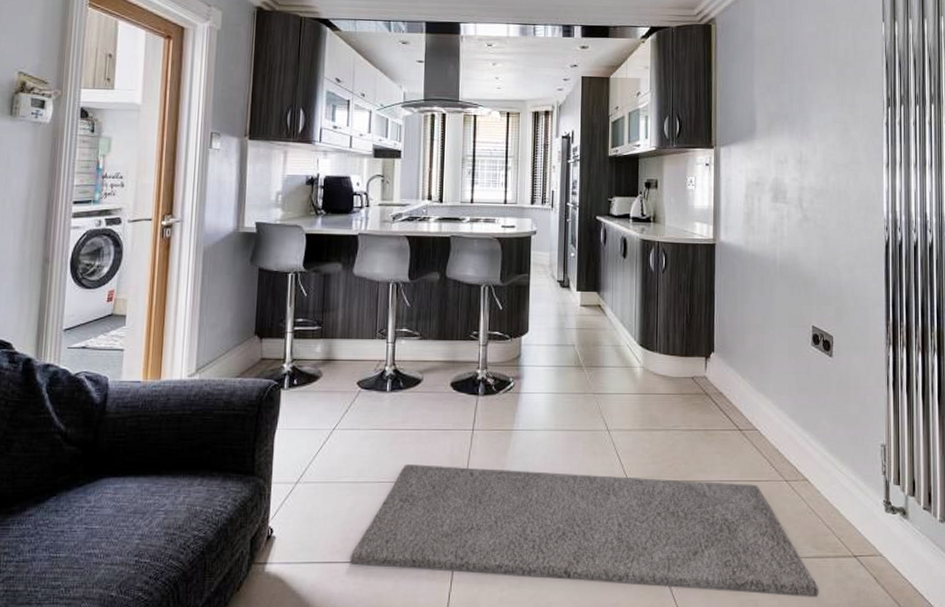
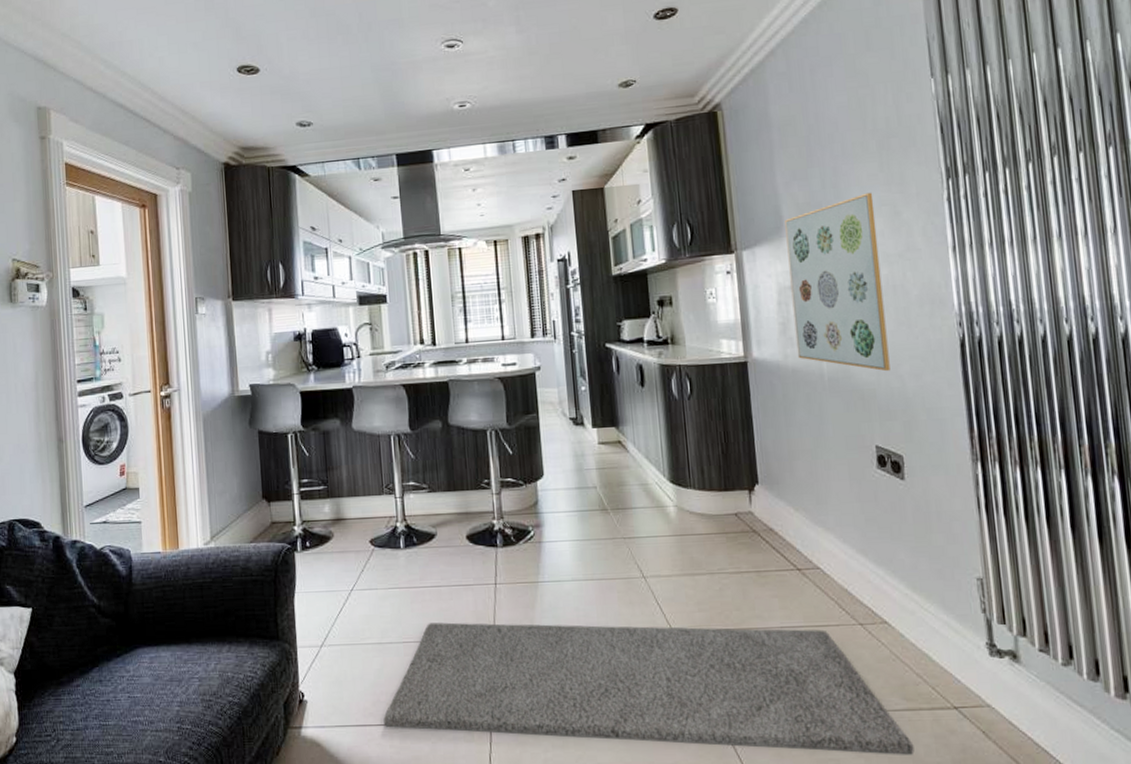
wall art: none [757,110,830,263] -> present [785,192,890,372]

